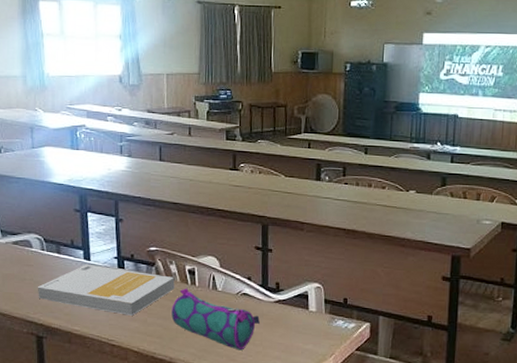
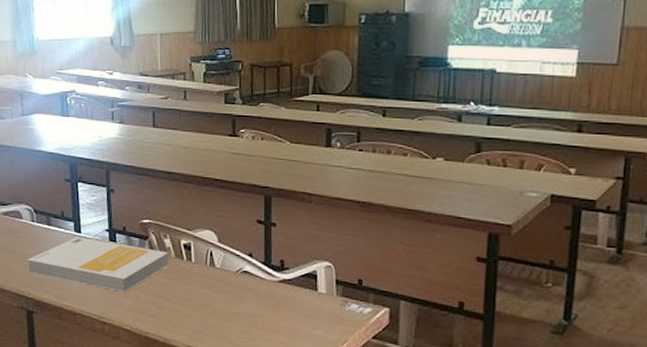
pencil case: present [171,288,260,350] -> none [166,264,262,334]

